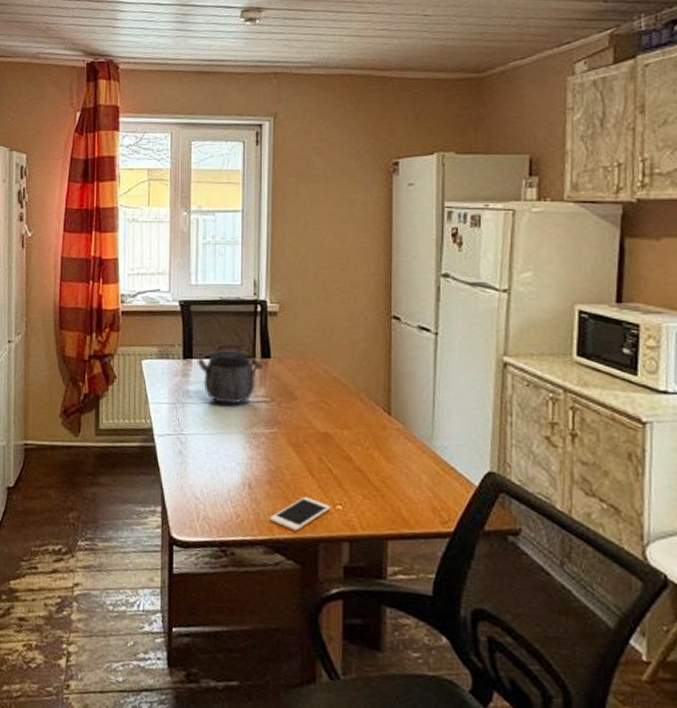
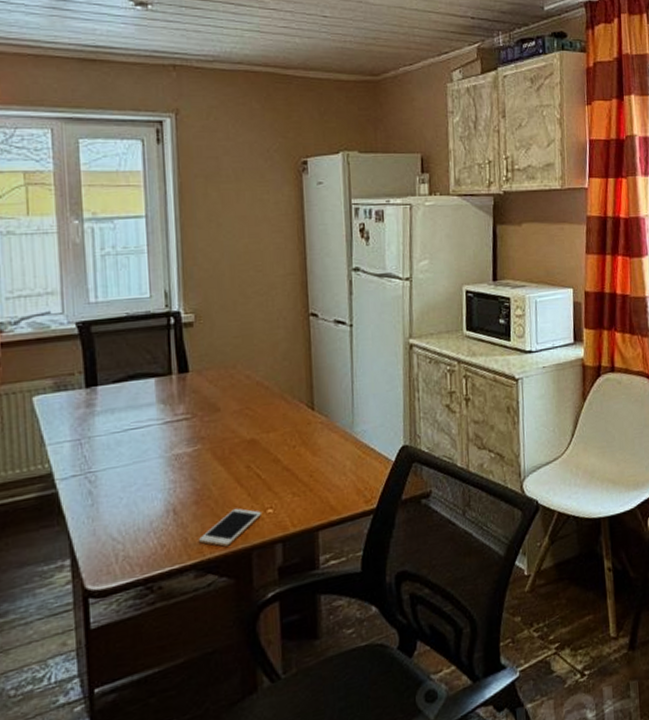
kettle: present [197,342,263,404] -> none [103,360,181,430]

